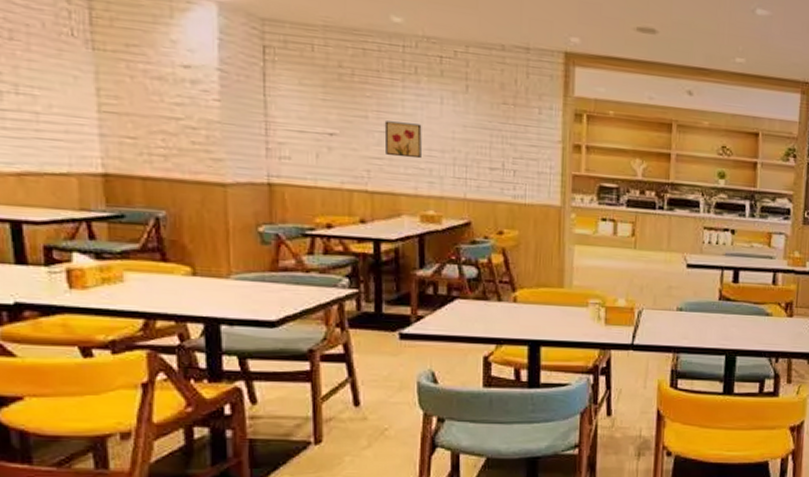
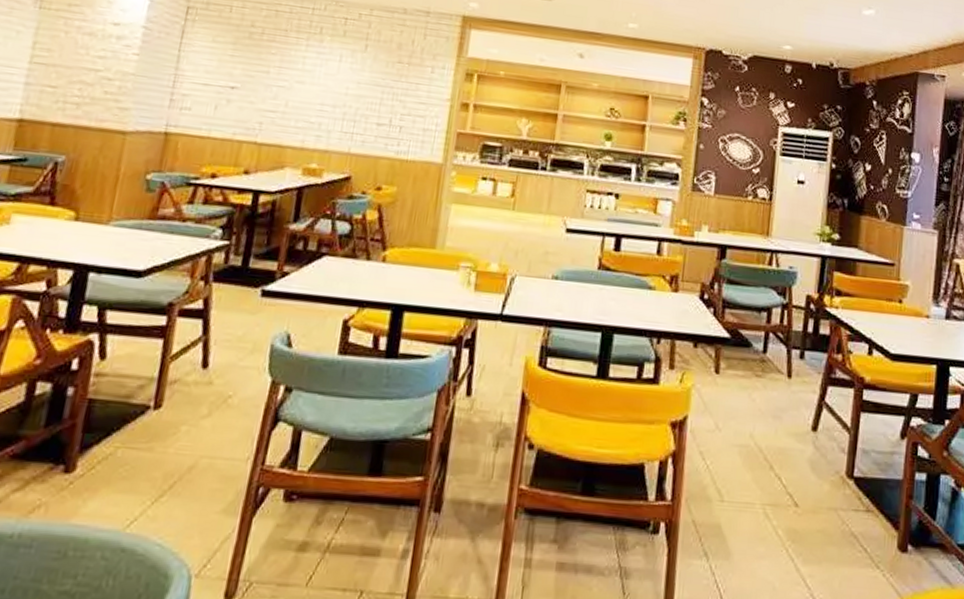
wall art: present [384,121,422,159] -> none [280,76,319,113]

